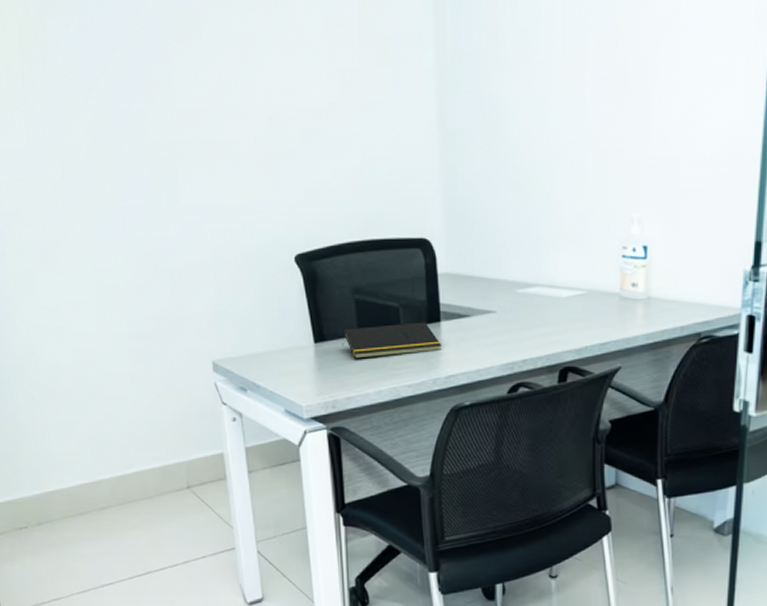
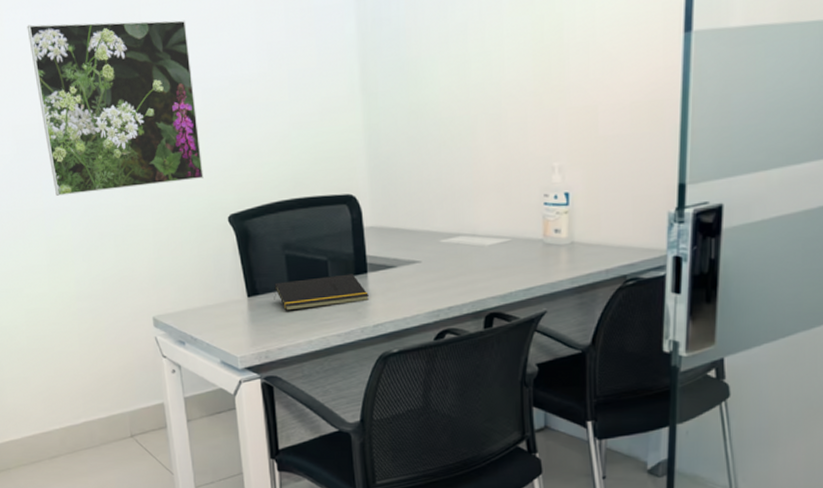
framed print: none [73,33,269,226] -> present [27,20,204,196]

